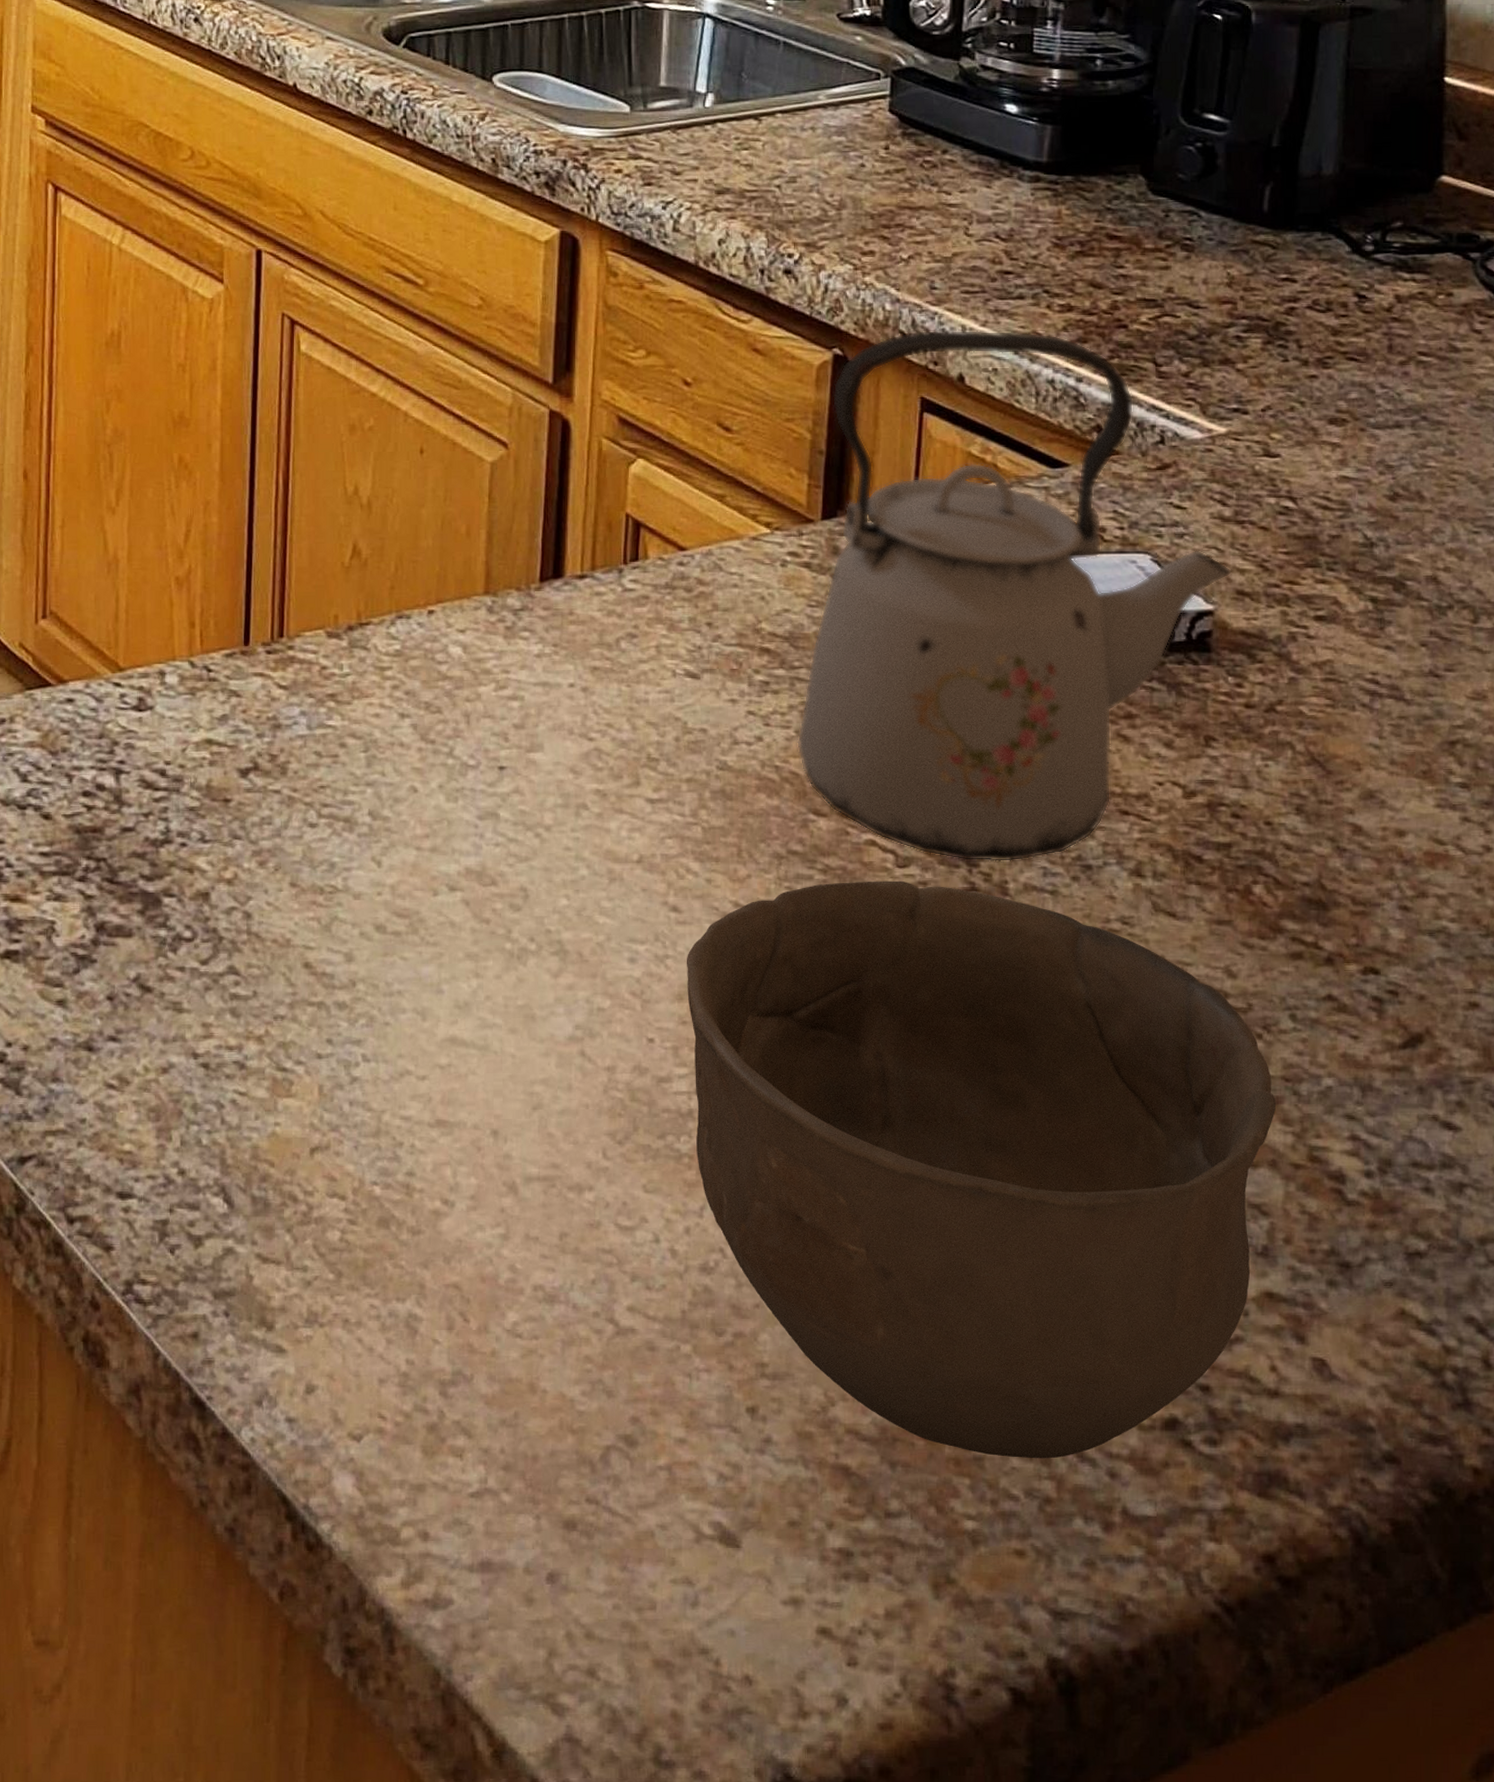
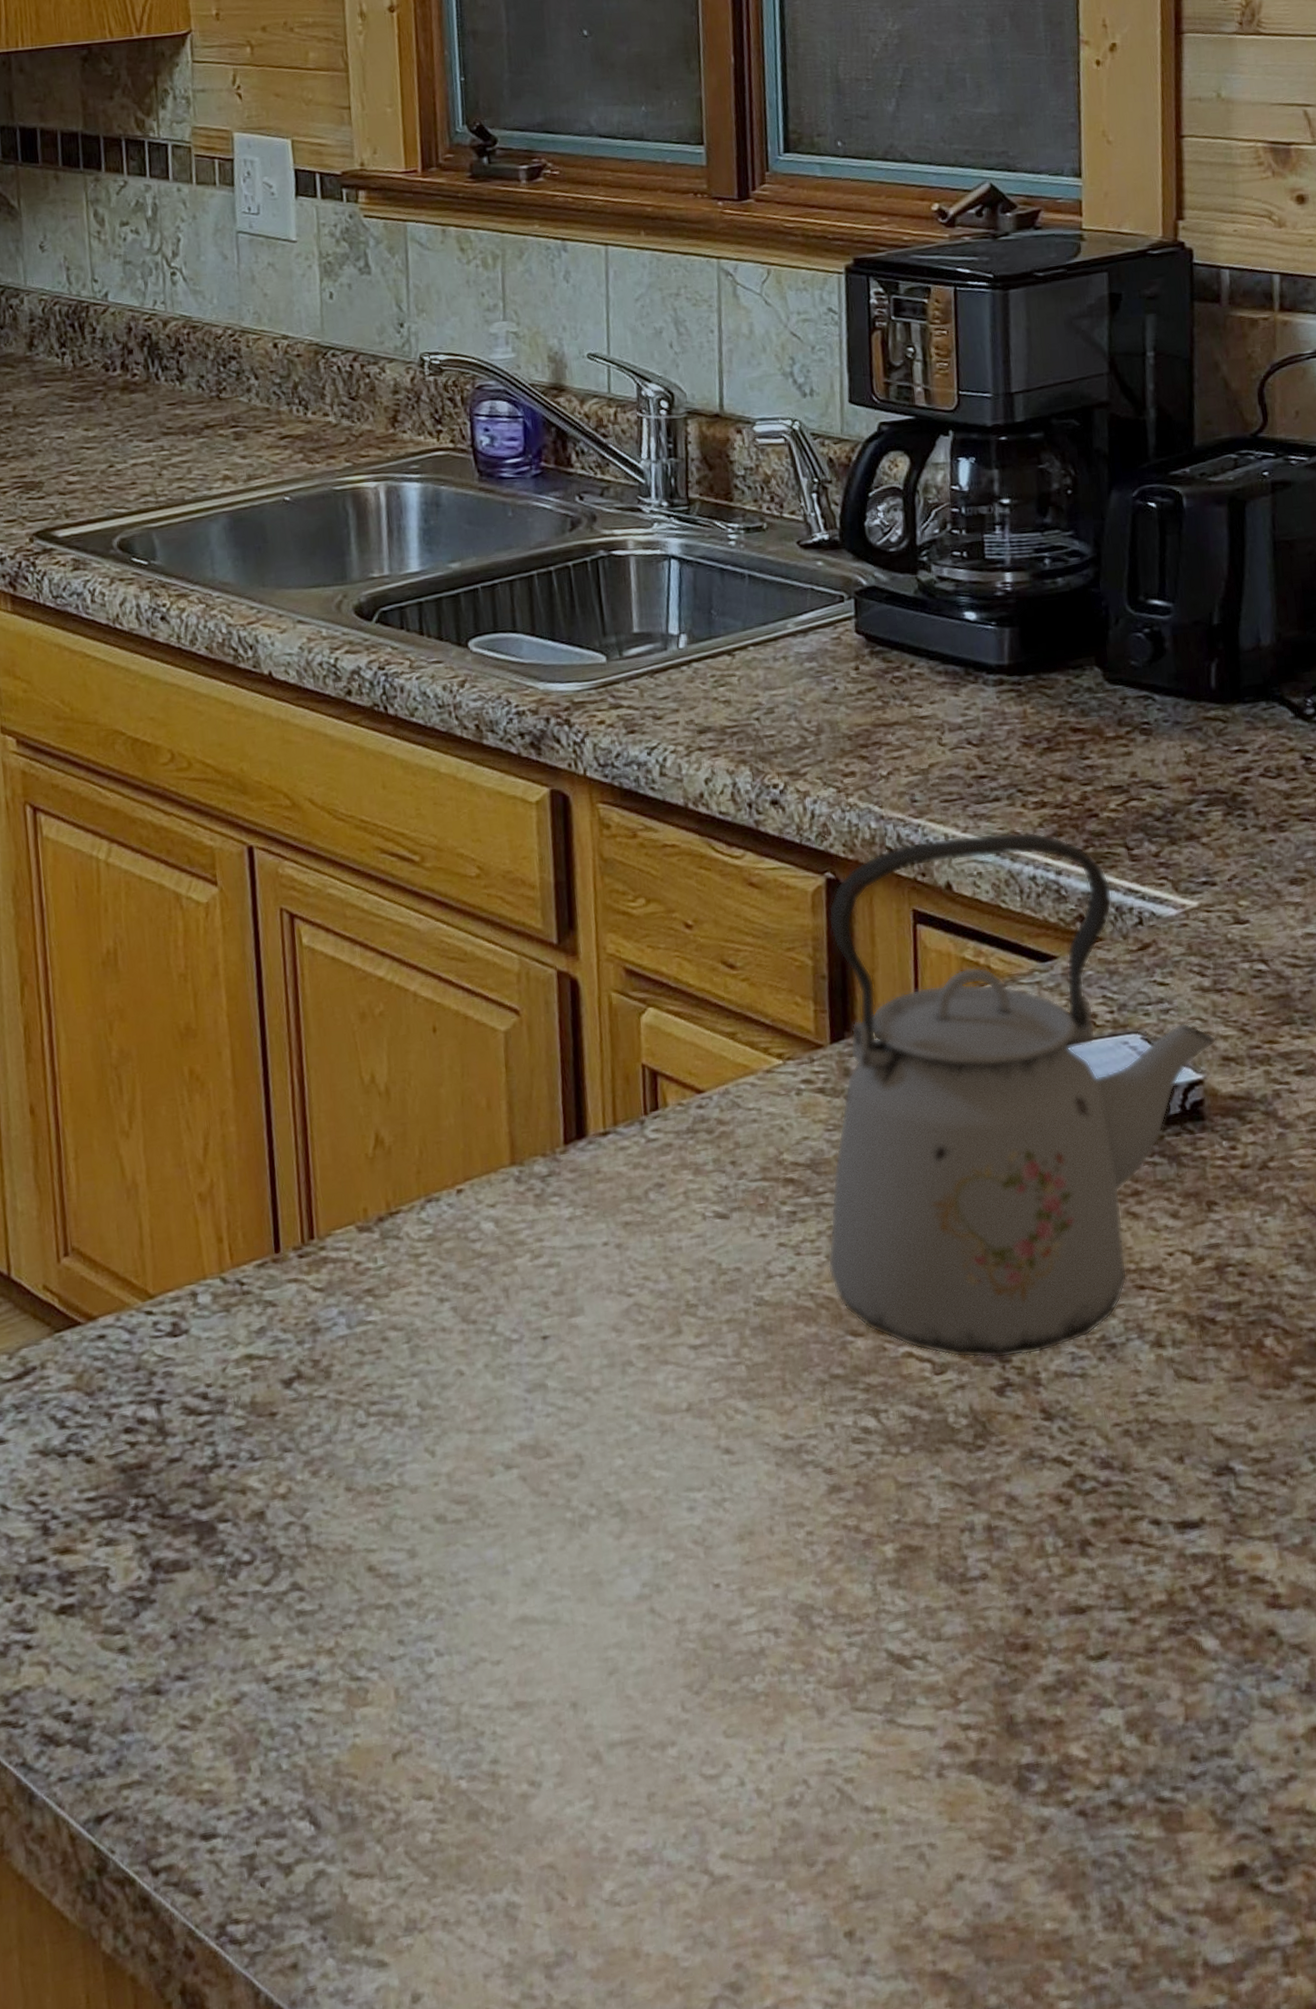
bowl: present [686,880,1277,1459] -> none [743,1386,1306,1934]

